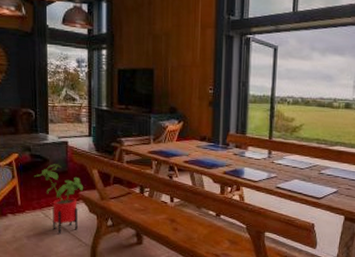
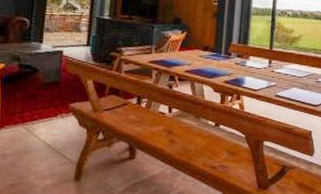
house plant: present [34,164,83,234] -> none [20,74,75,151]

